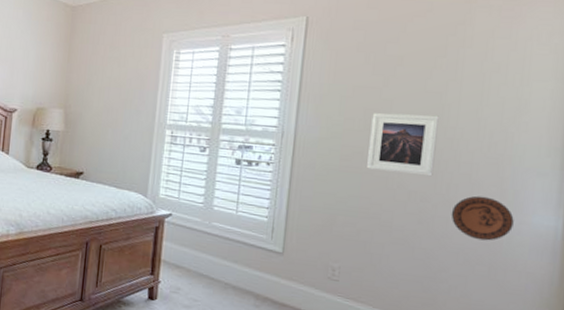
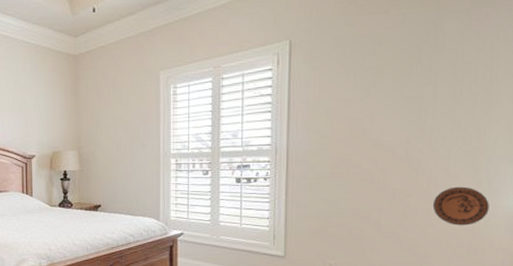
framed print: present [367,113,439,177] -> none [354,118,417,175]

